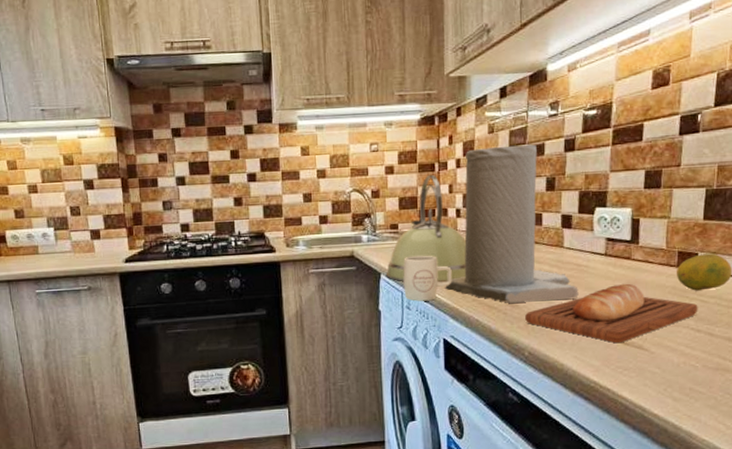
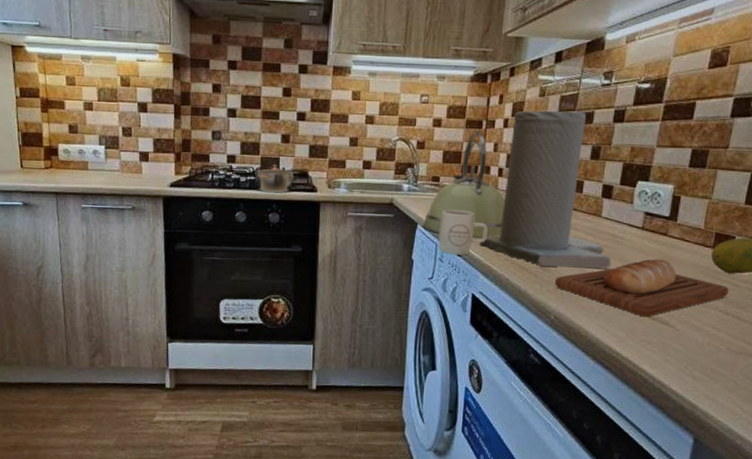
cooking pot: none [210,228,251,258] -> present [255,164,294,194]

